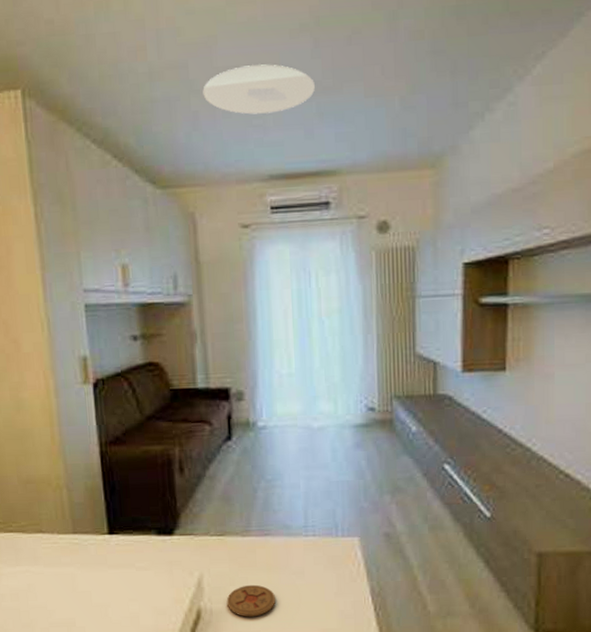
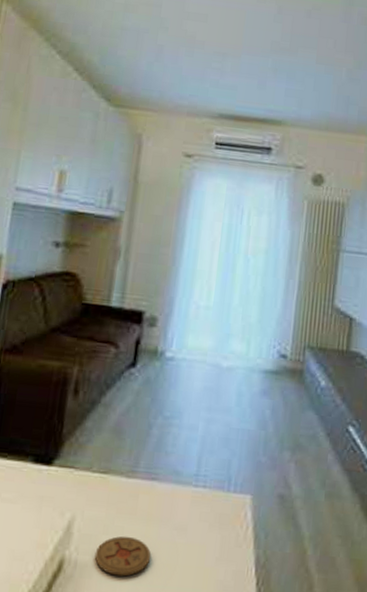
ceiling light: present [203,64,315,115] -> none [171,15,273,61]

